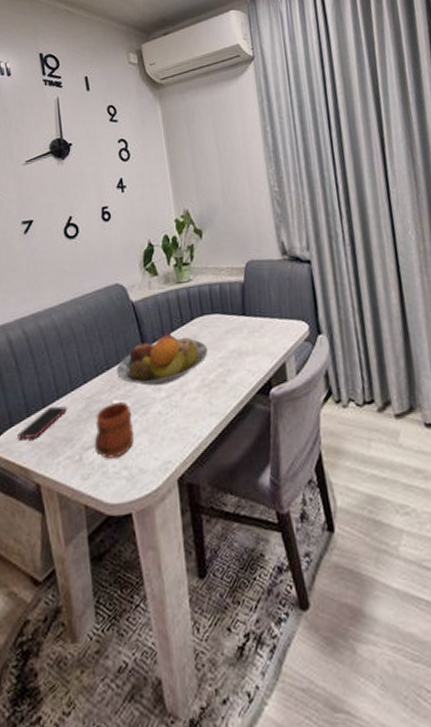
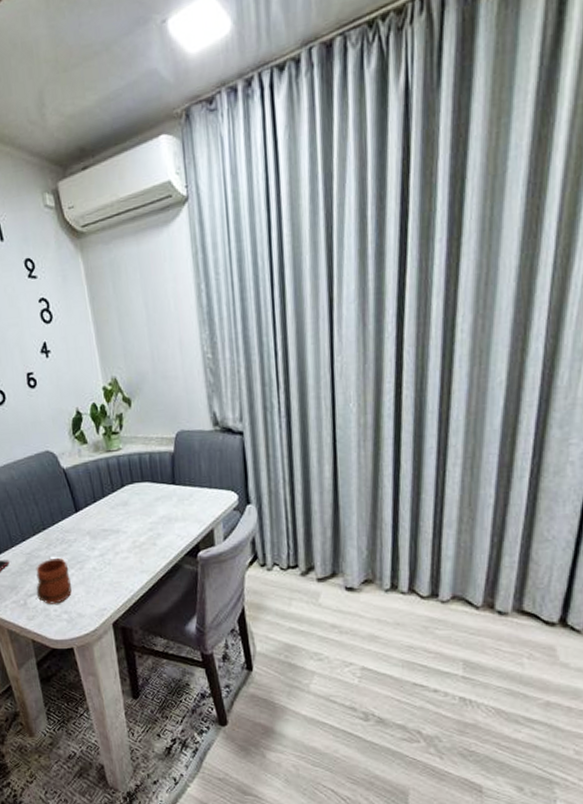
fruit bowl: present [117,331,208,386] -> none [52,497,139,545]

